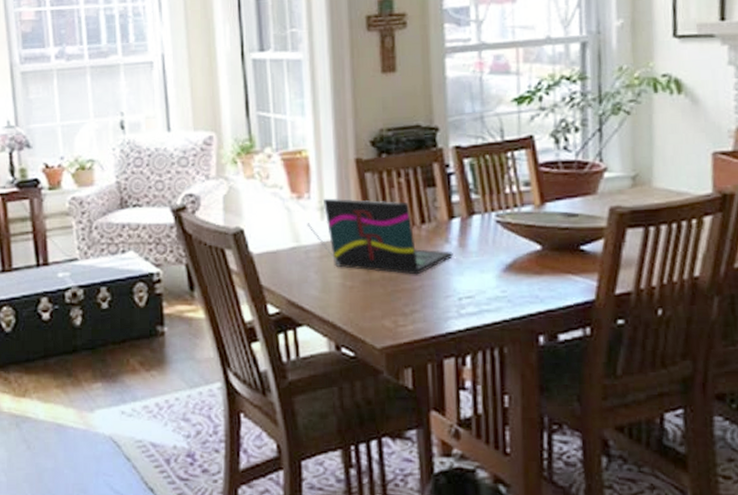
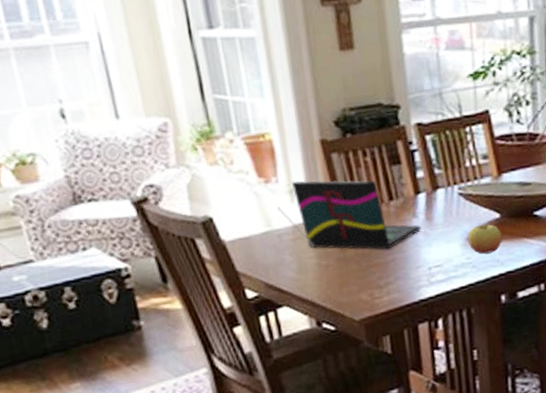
apple: none [504,256,543,288] -> present [468,224,502,254]

